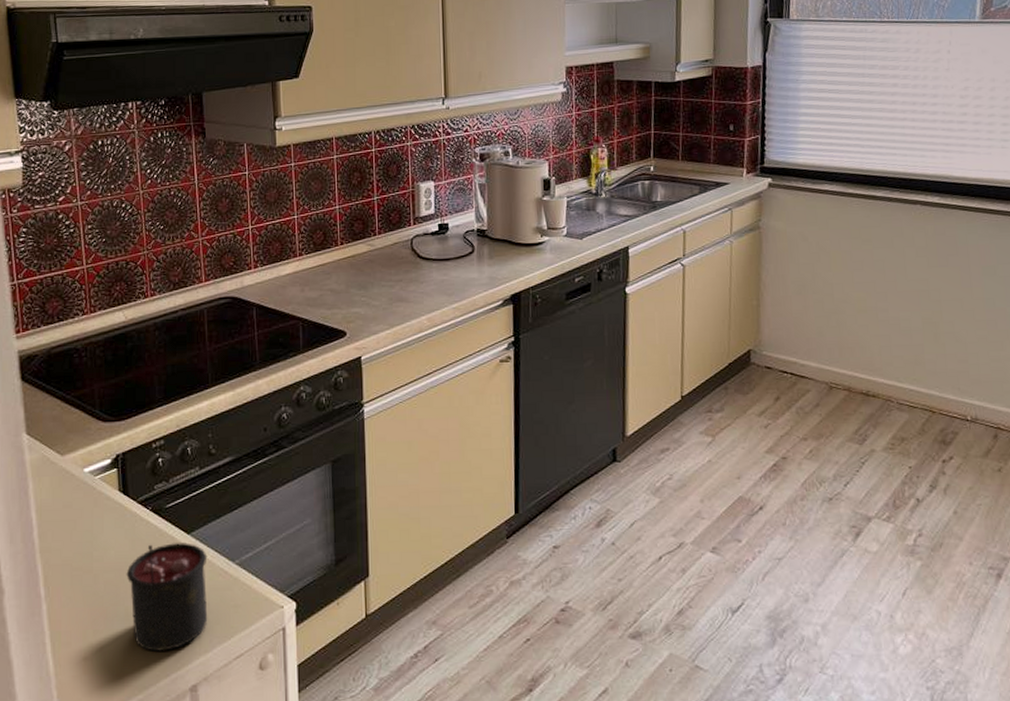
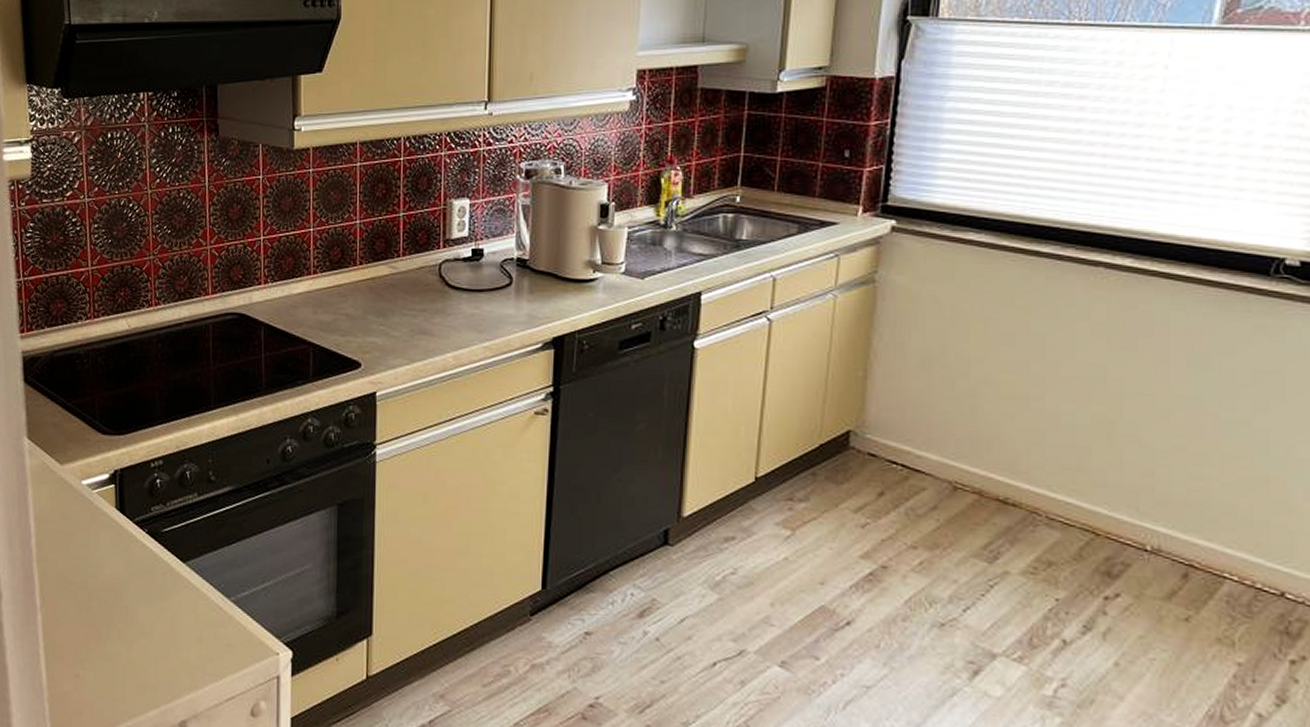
candle: present [126,543,208,651] -> none [120,568,202,681]

